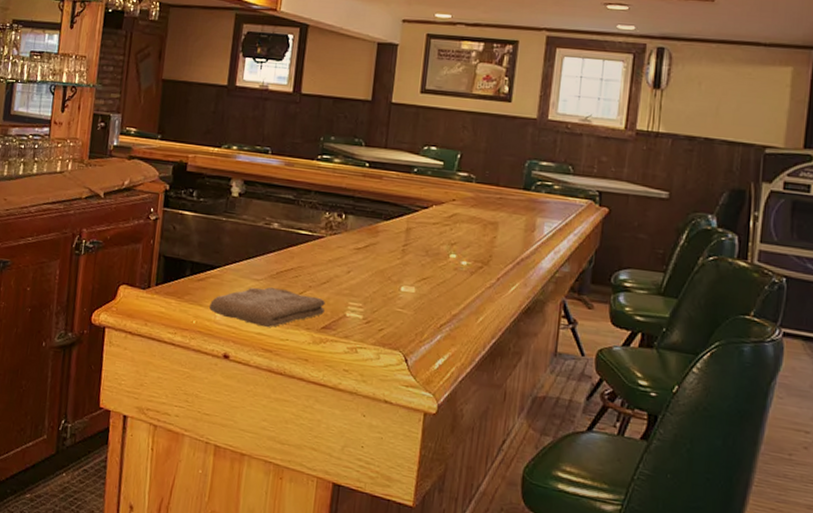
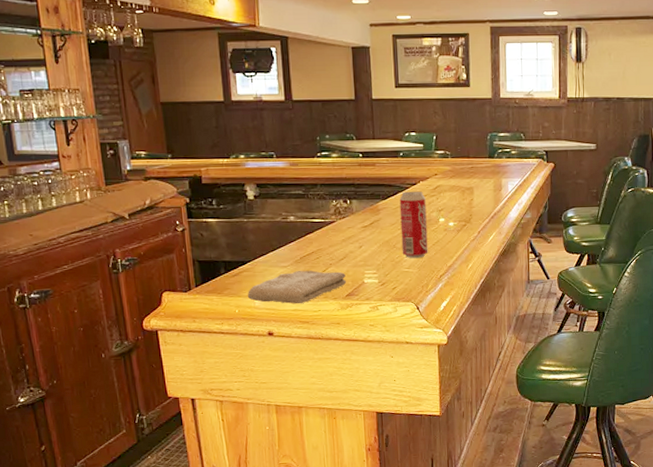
beverage can: none [397,214,437,298] -> present [399,191,428,258]

